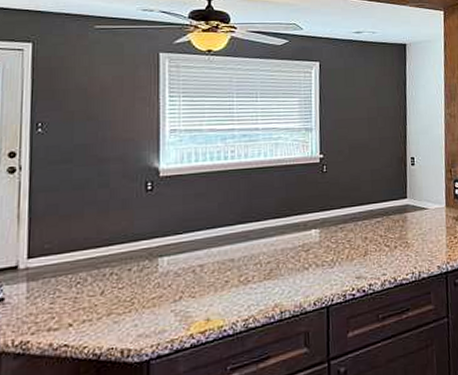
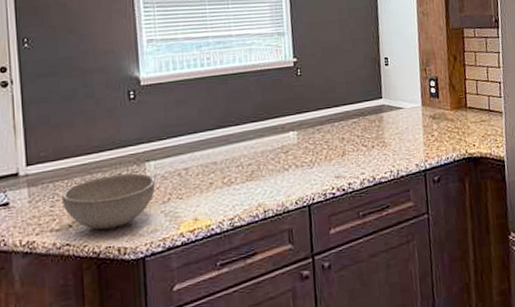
bowl: none [64,268,167,330] -> present [62,173,156,230]

